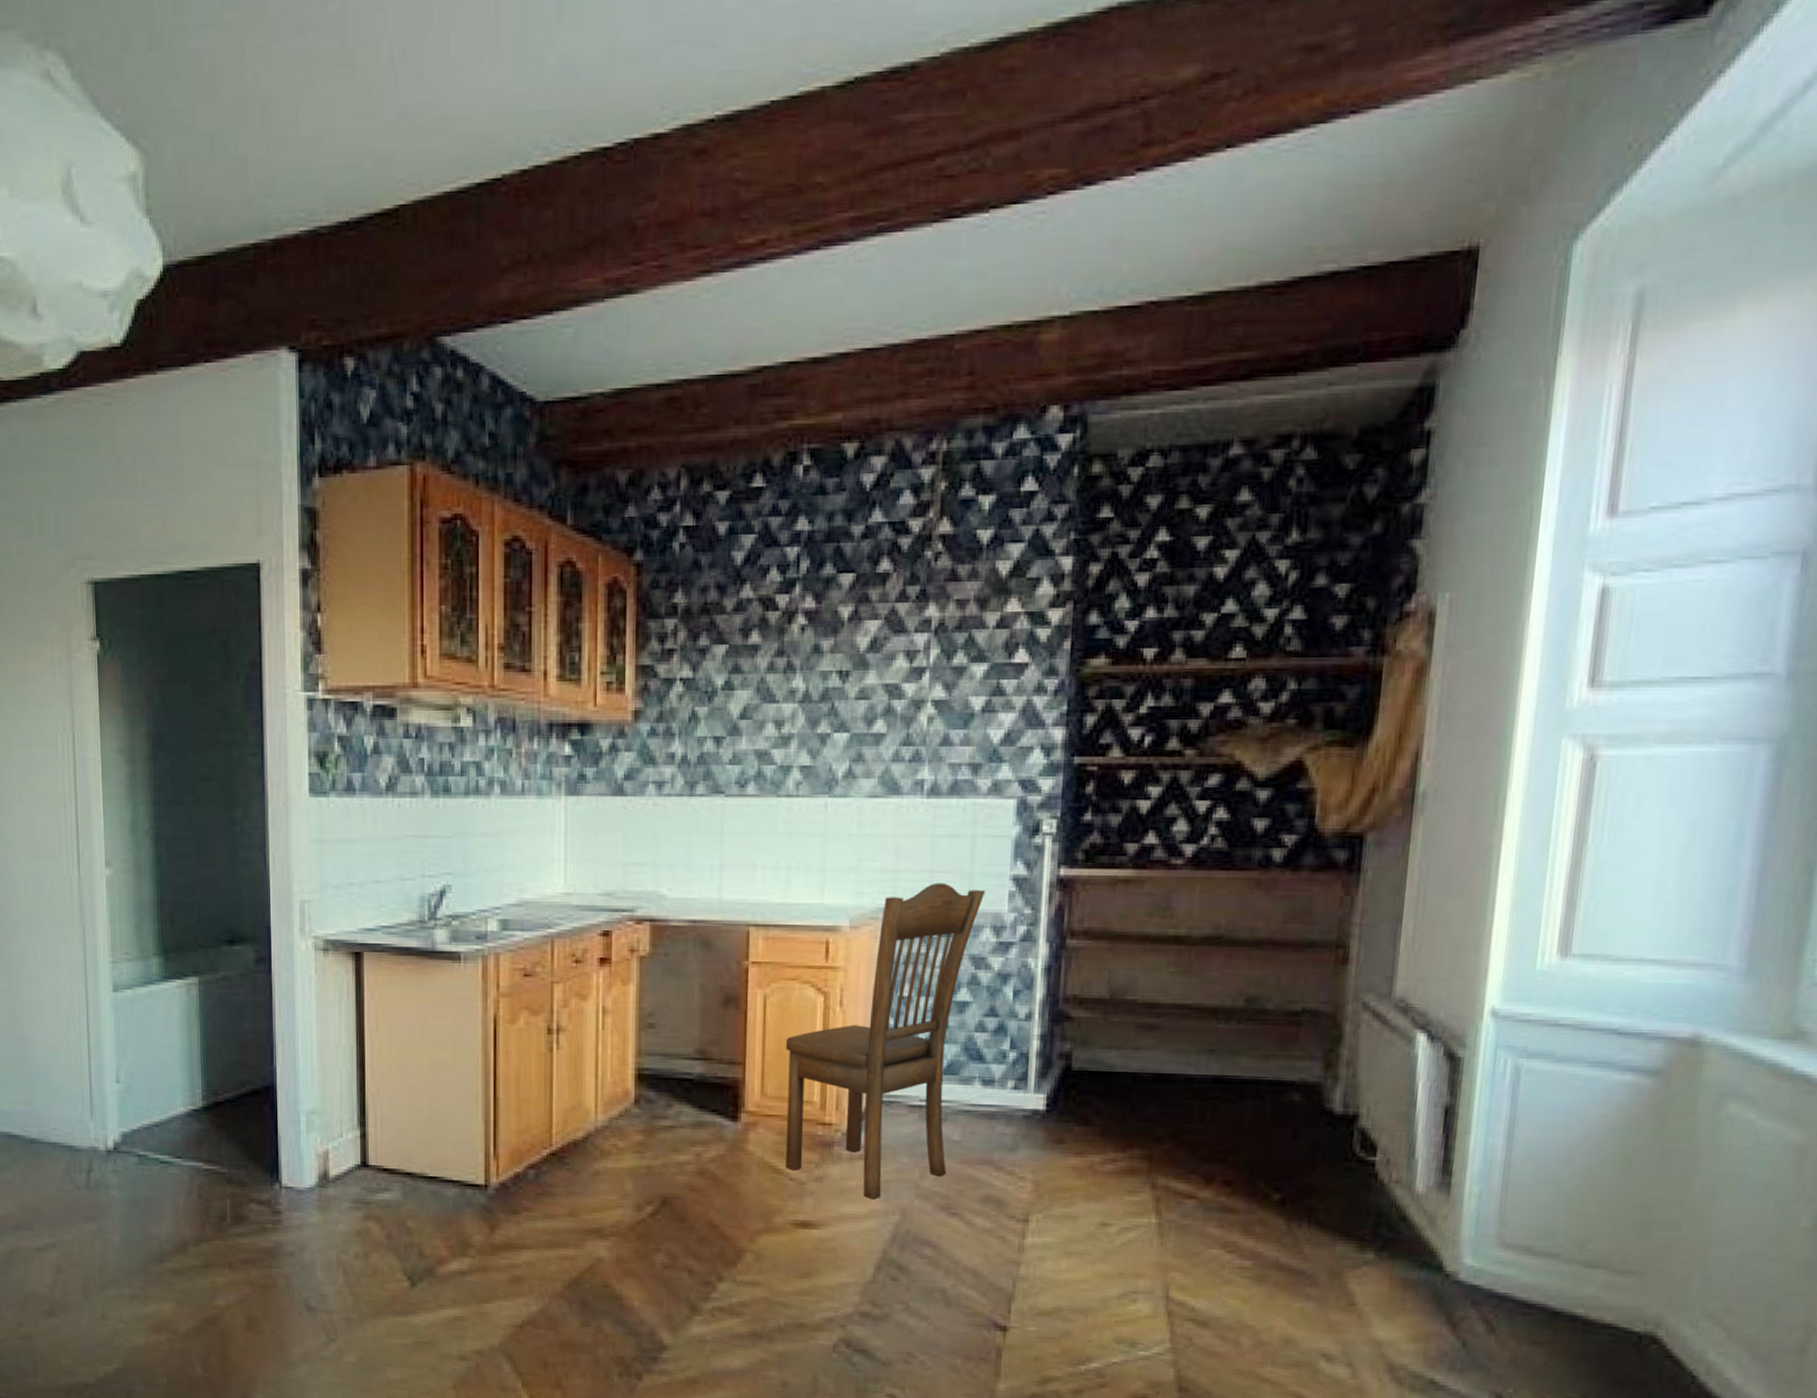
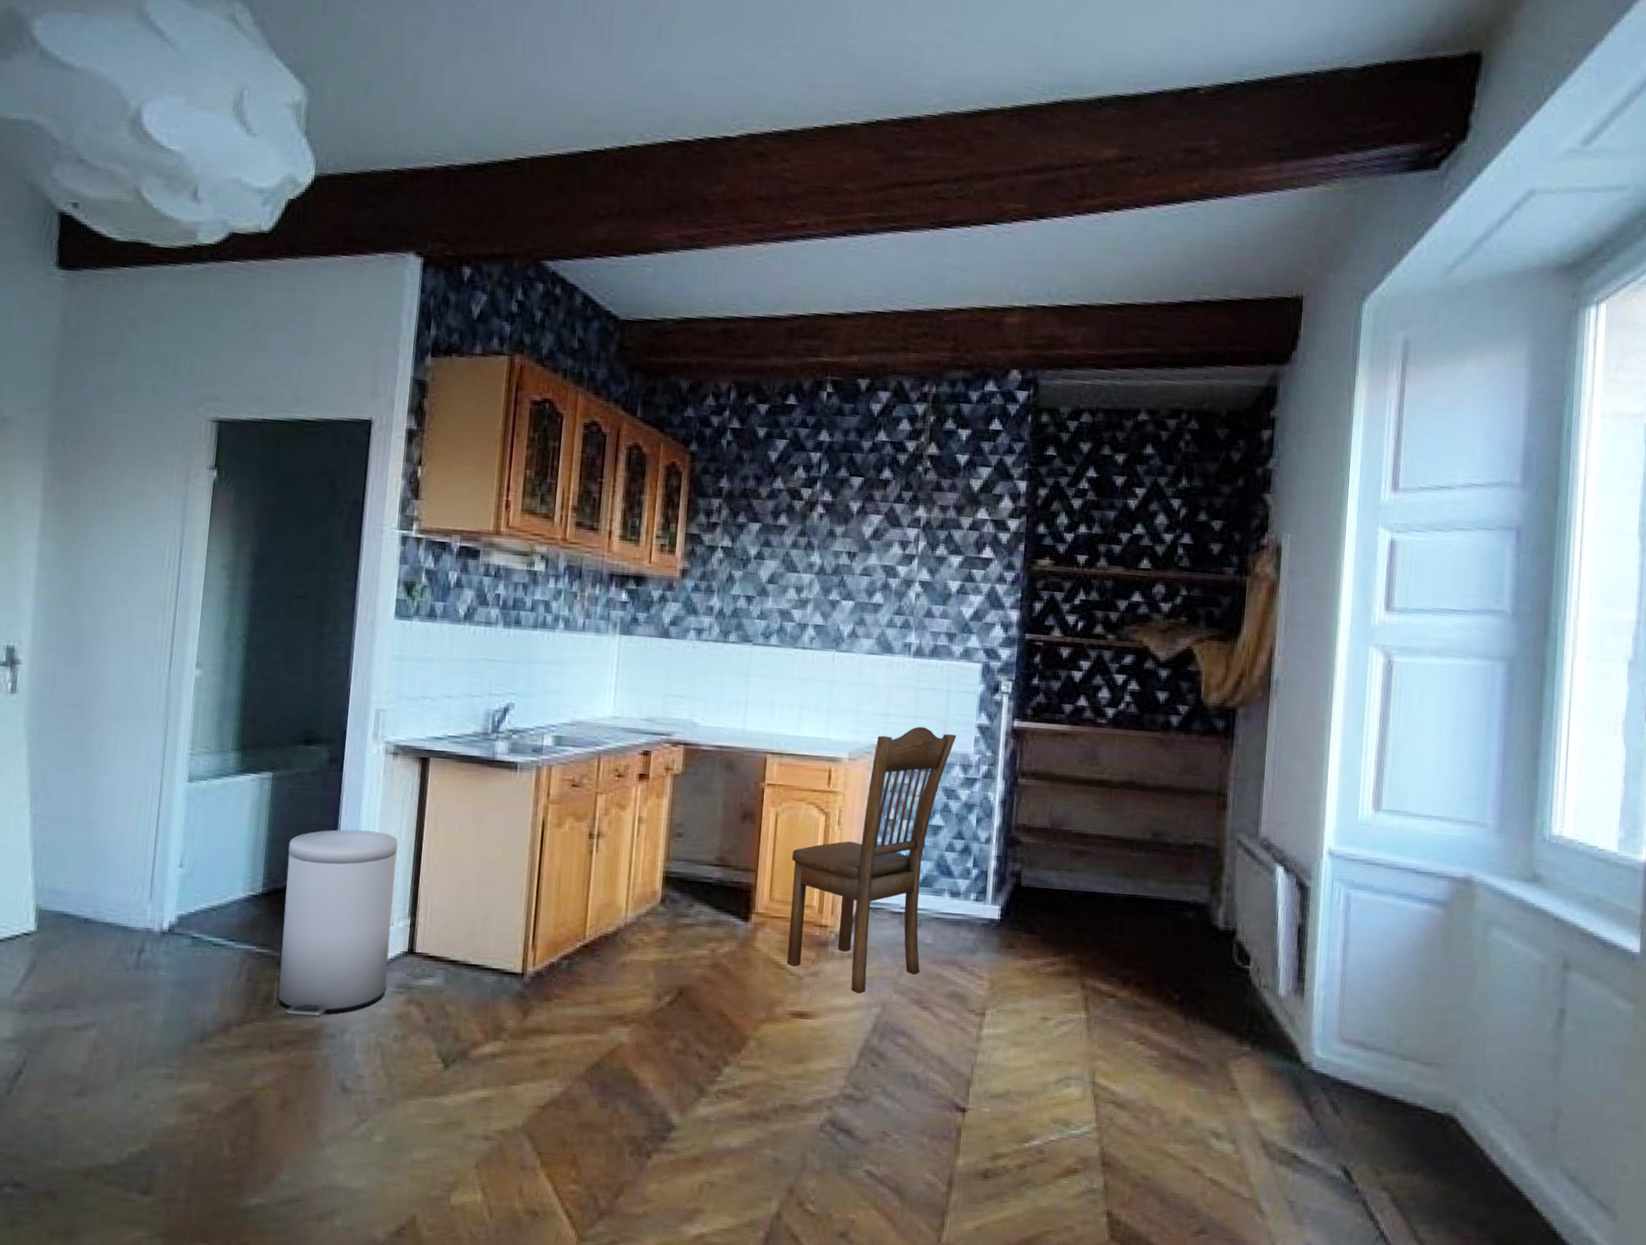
pedal bin: none [224,1035,343,1236] -> present [277,829,398,1018]

